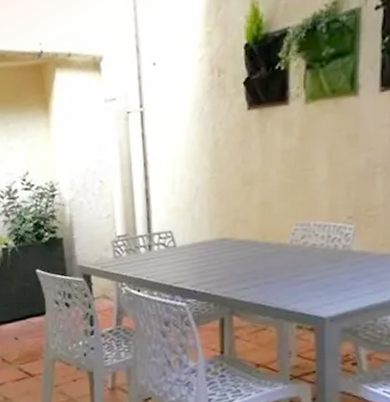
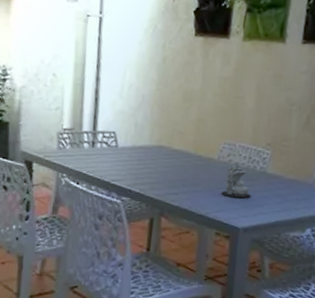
candle: none [299,246,335,285] -> present [221,164,251,199]

